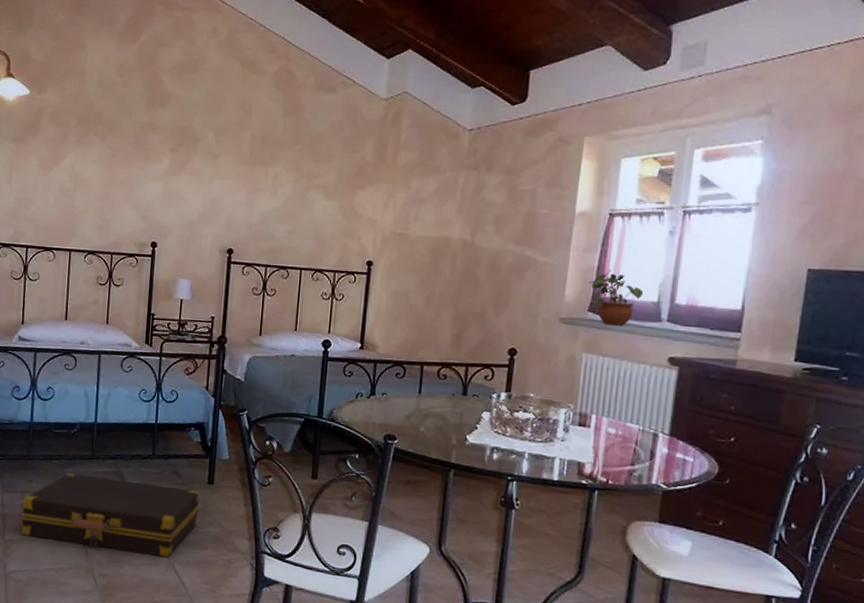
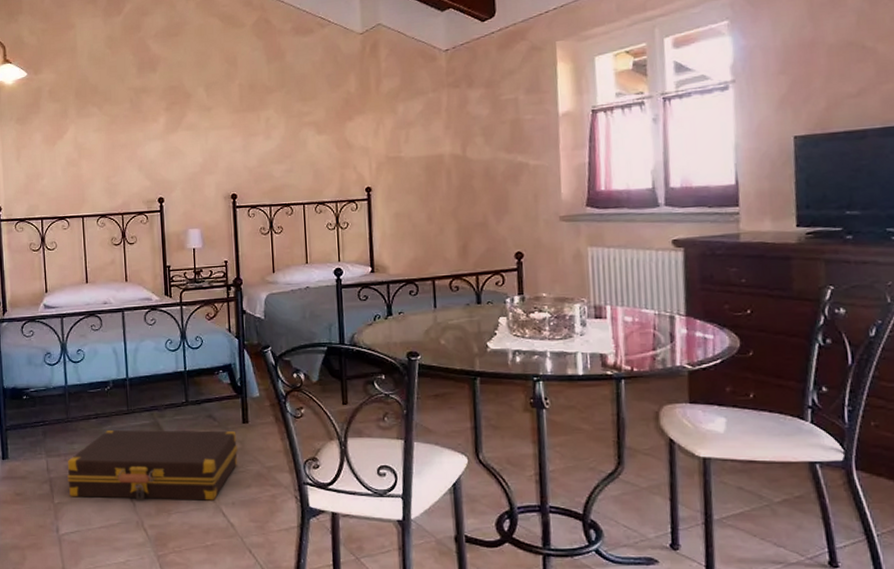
potted plant: present [589,270,644,326] -> none [582,163,638,217]

